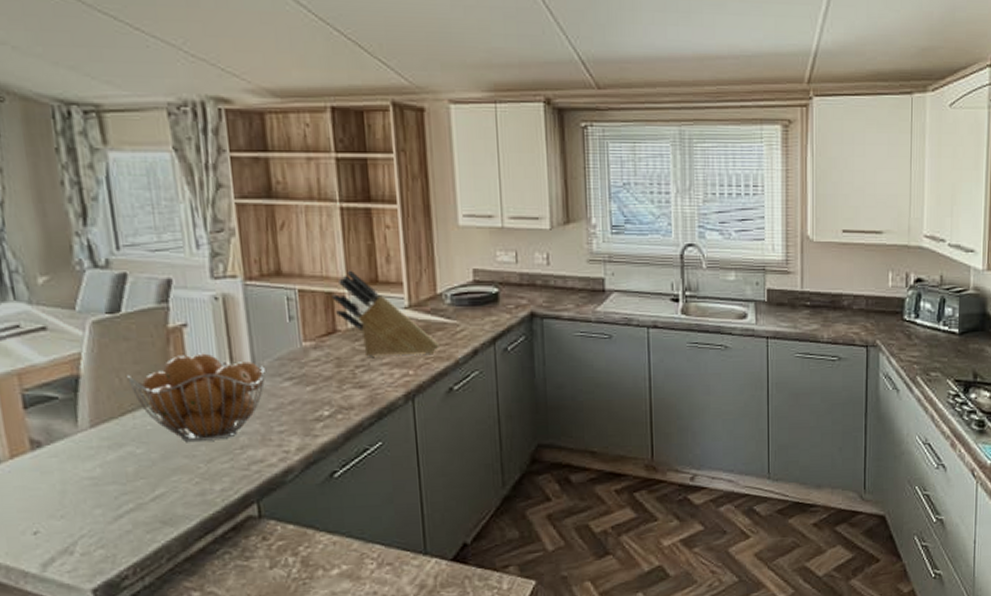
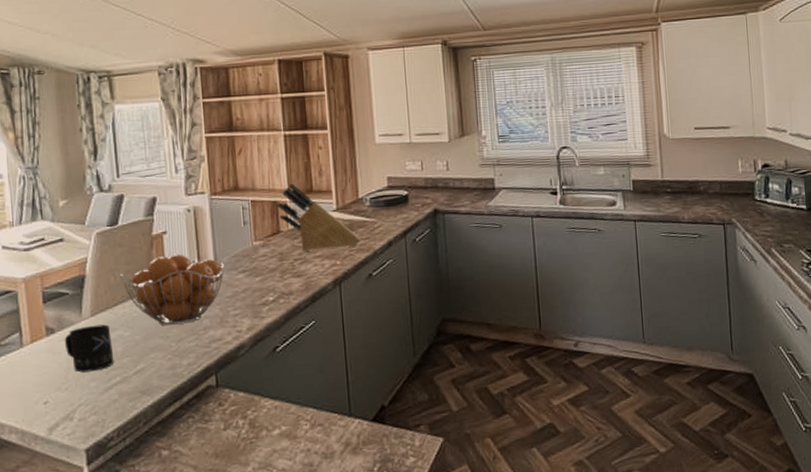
mug: none [55,438,125,497] -> present [64,324,115,373]

